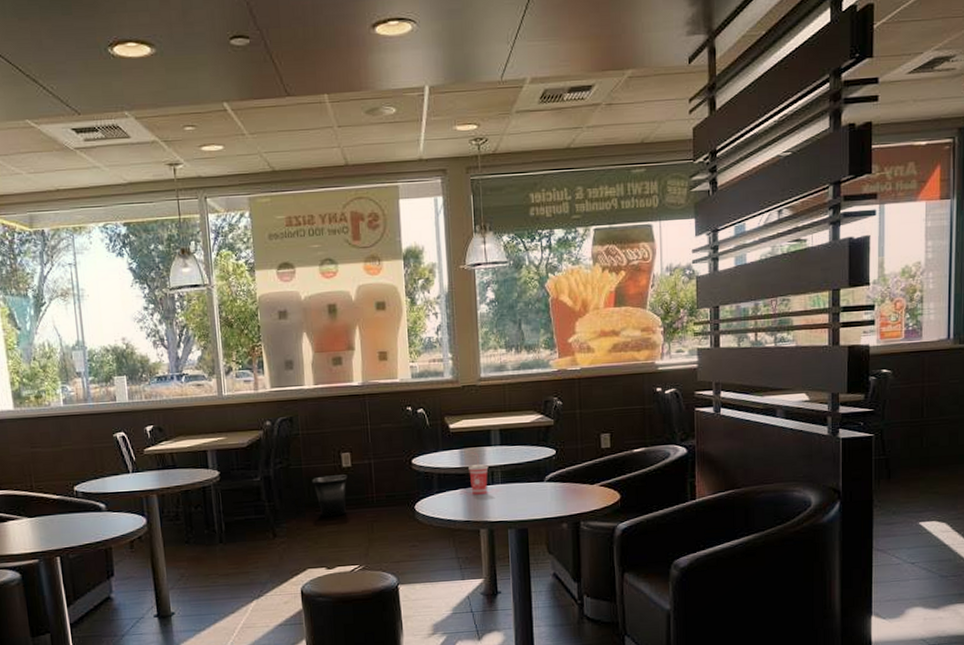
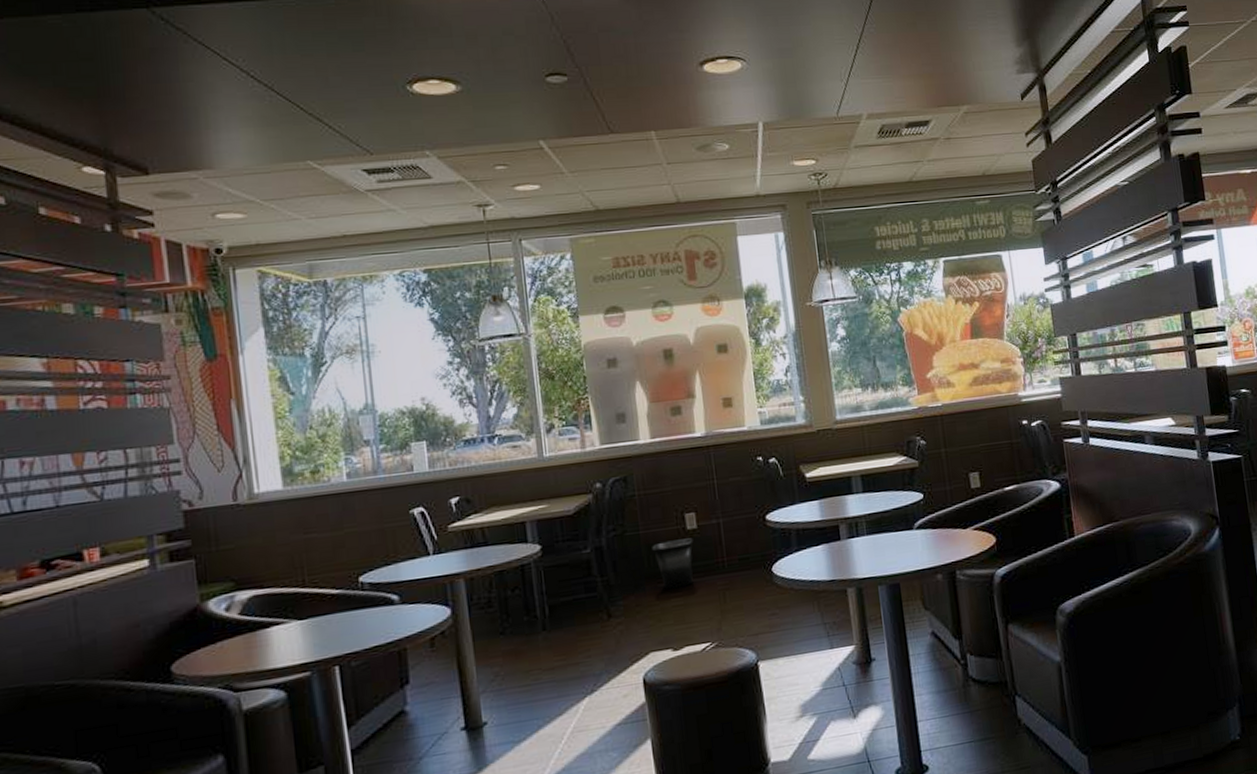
beverage cup: present [464,450,489,495] -> none [823,501,853,550]

